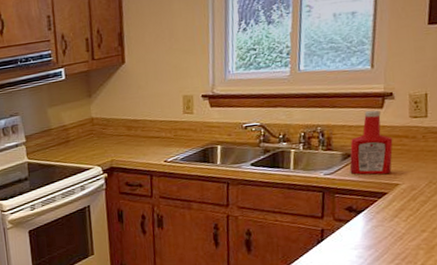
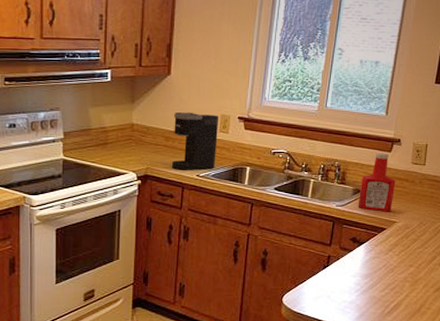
coffee maker: none [133,96,183,158] -> present [172,111,219,170]

